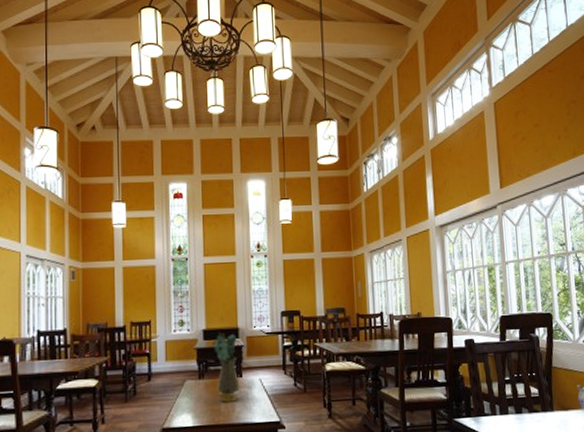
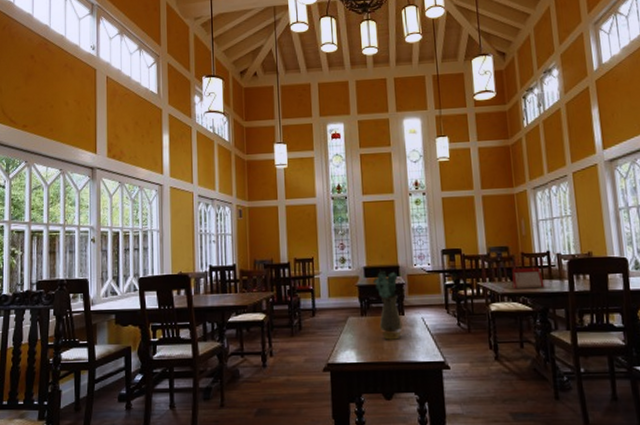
handbag: none [347,316,377,349] -> present [511,255,545,289]

